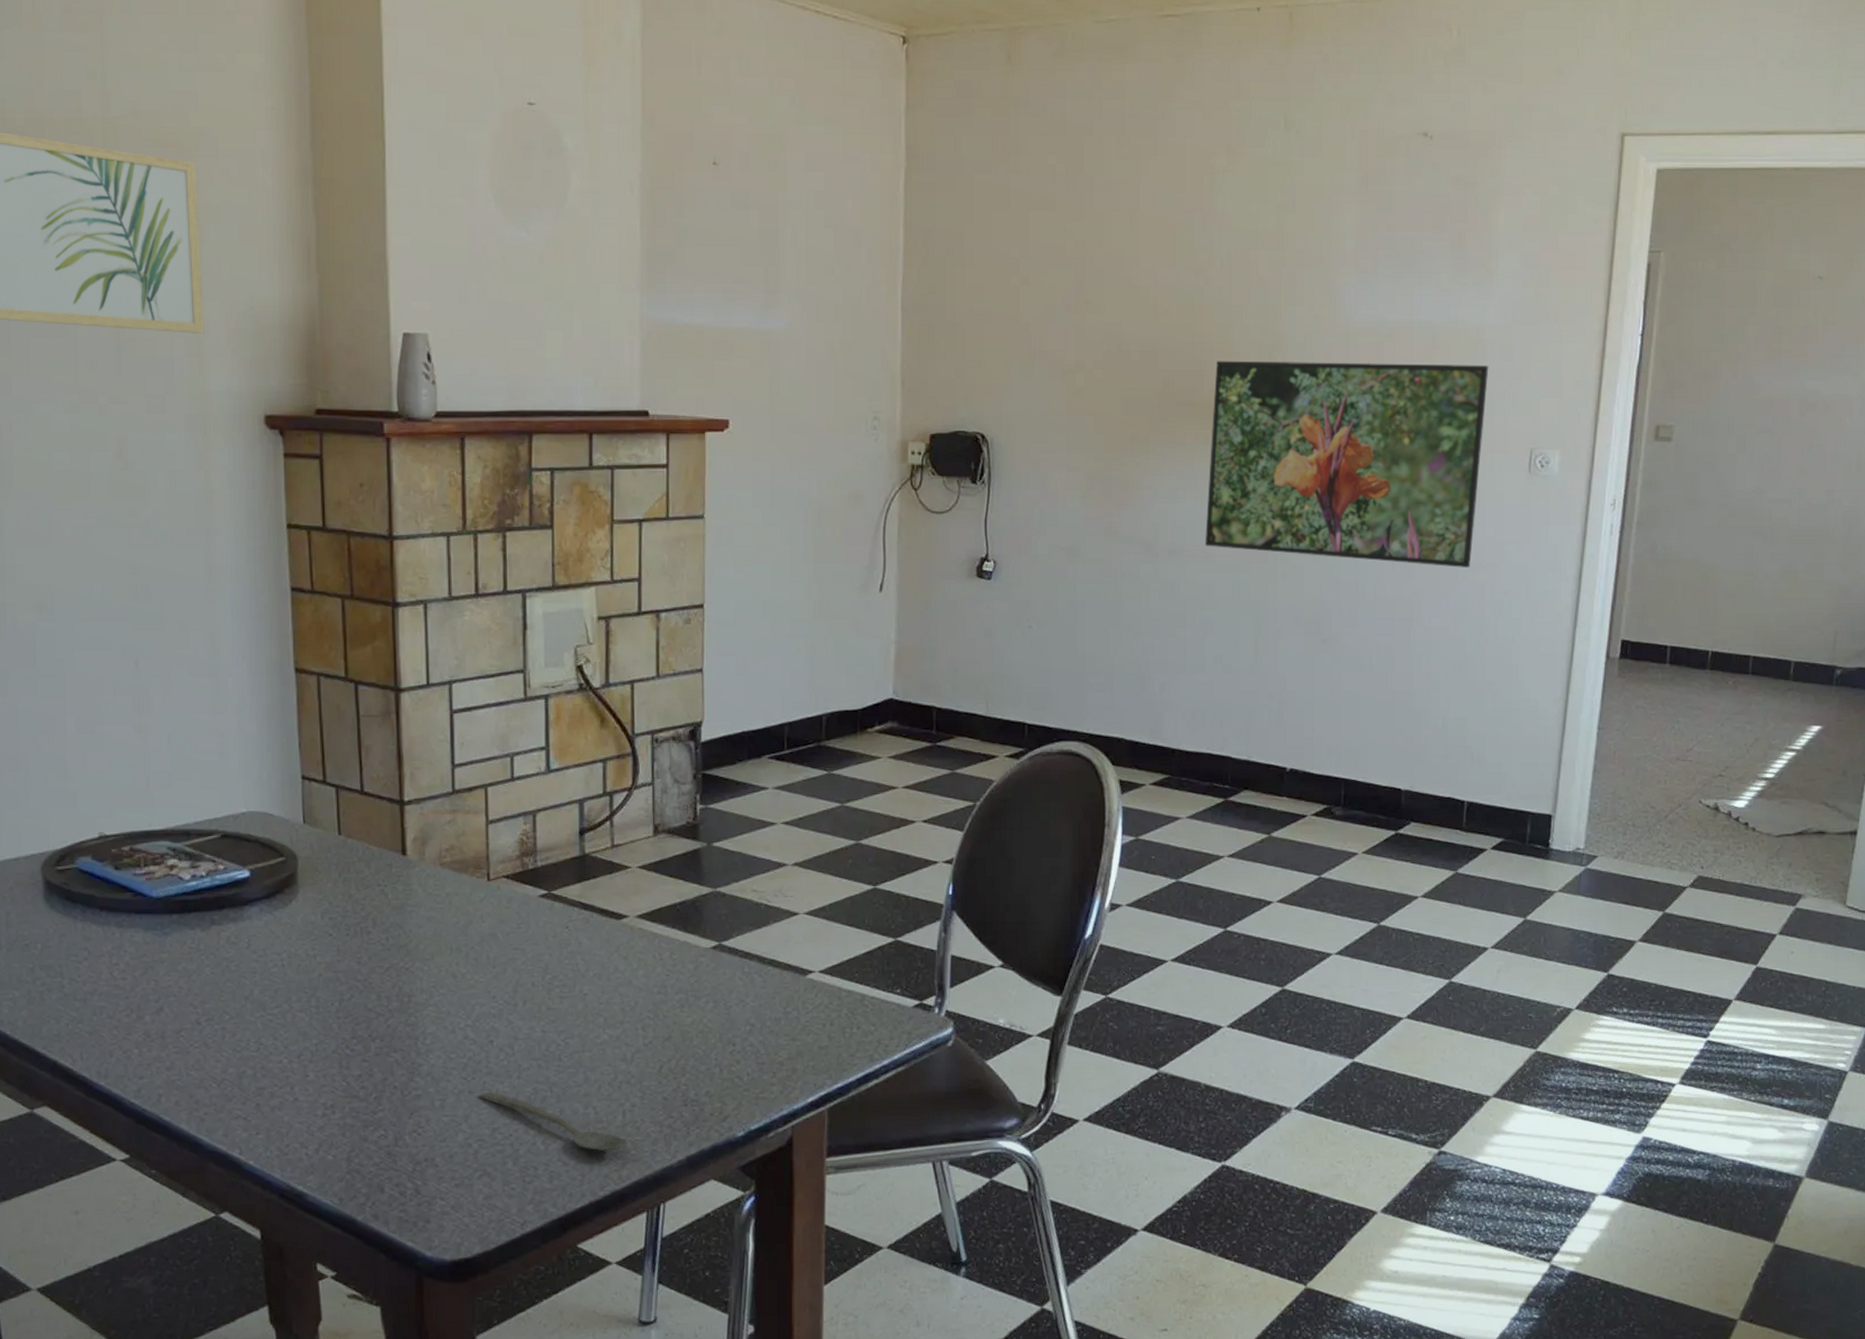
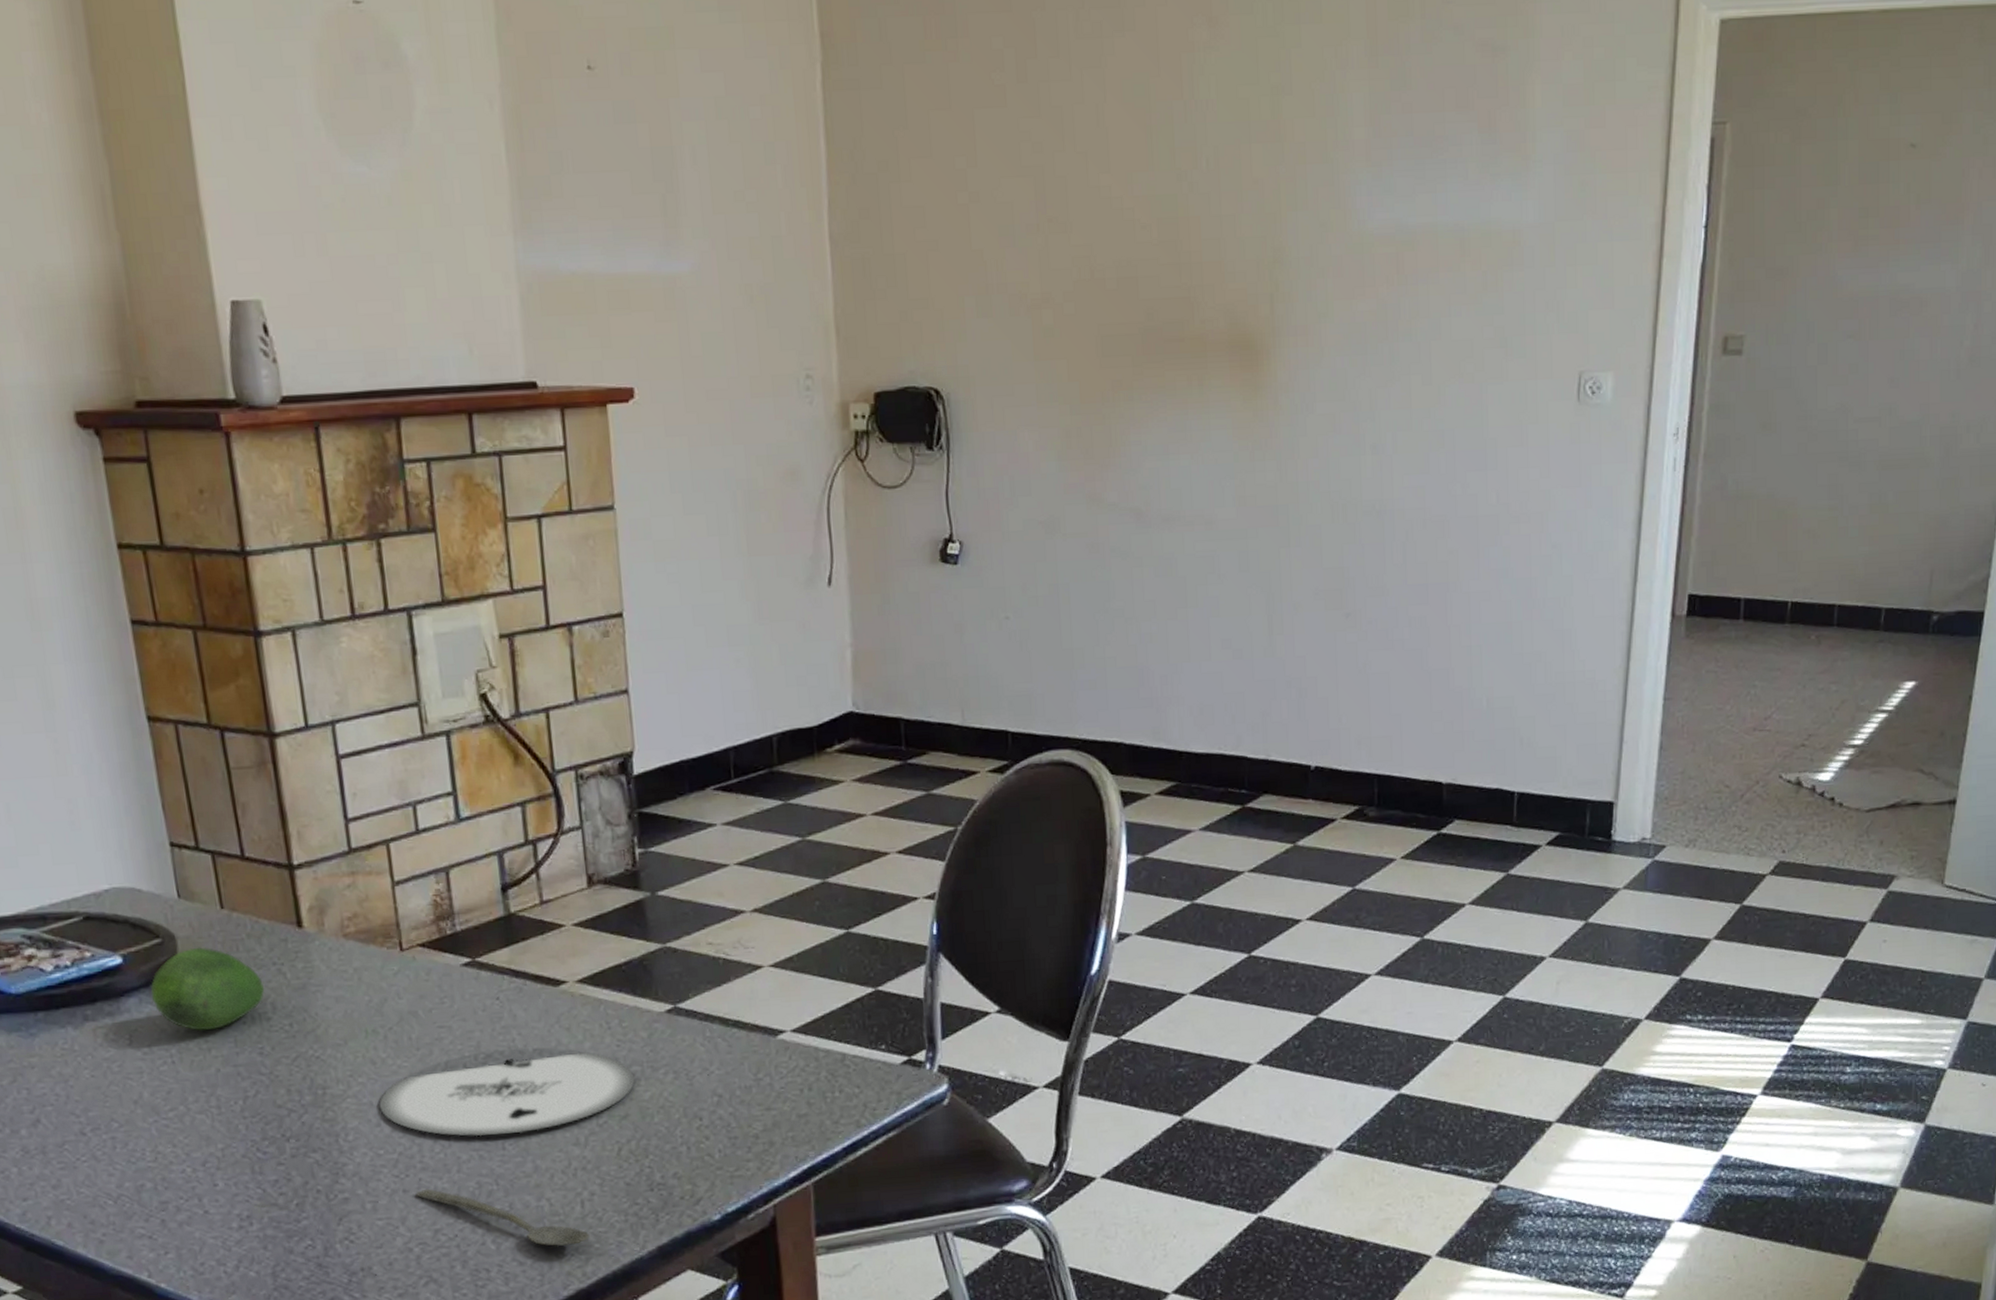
fruit: none [270,867,368,940] -> present [149,947,265,1031]
plate: none [456,978,679,1048] -> present [379,1051,635,1137]
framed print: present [1205,360,1489,567] -> none [1204,273,1528,520]

